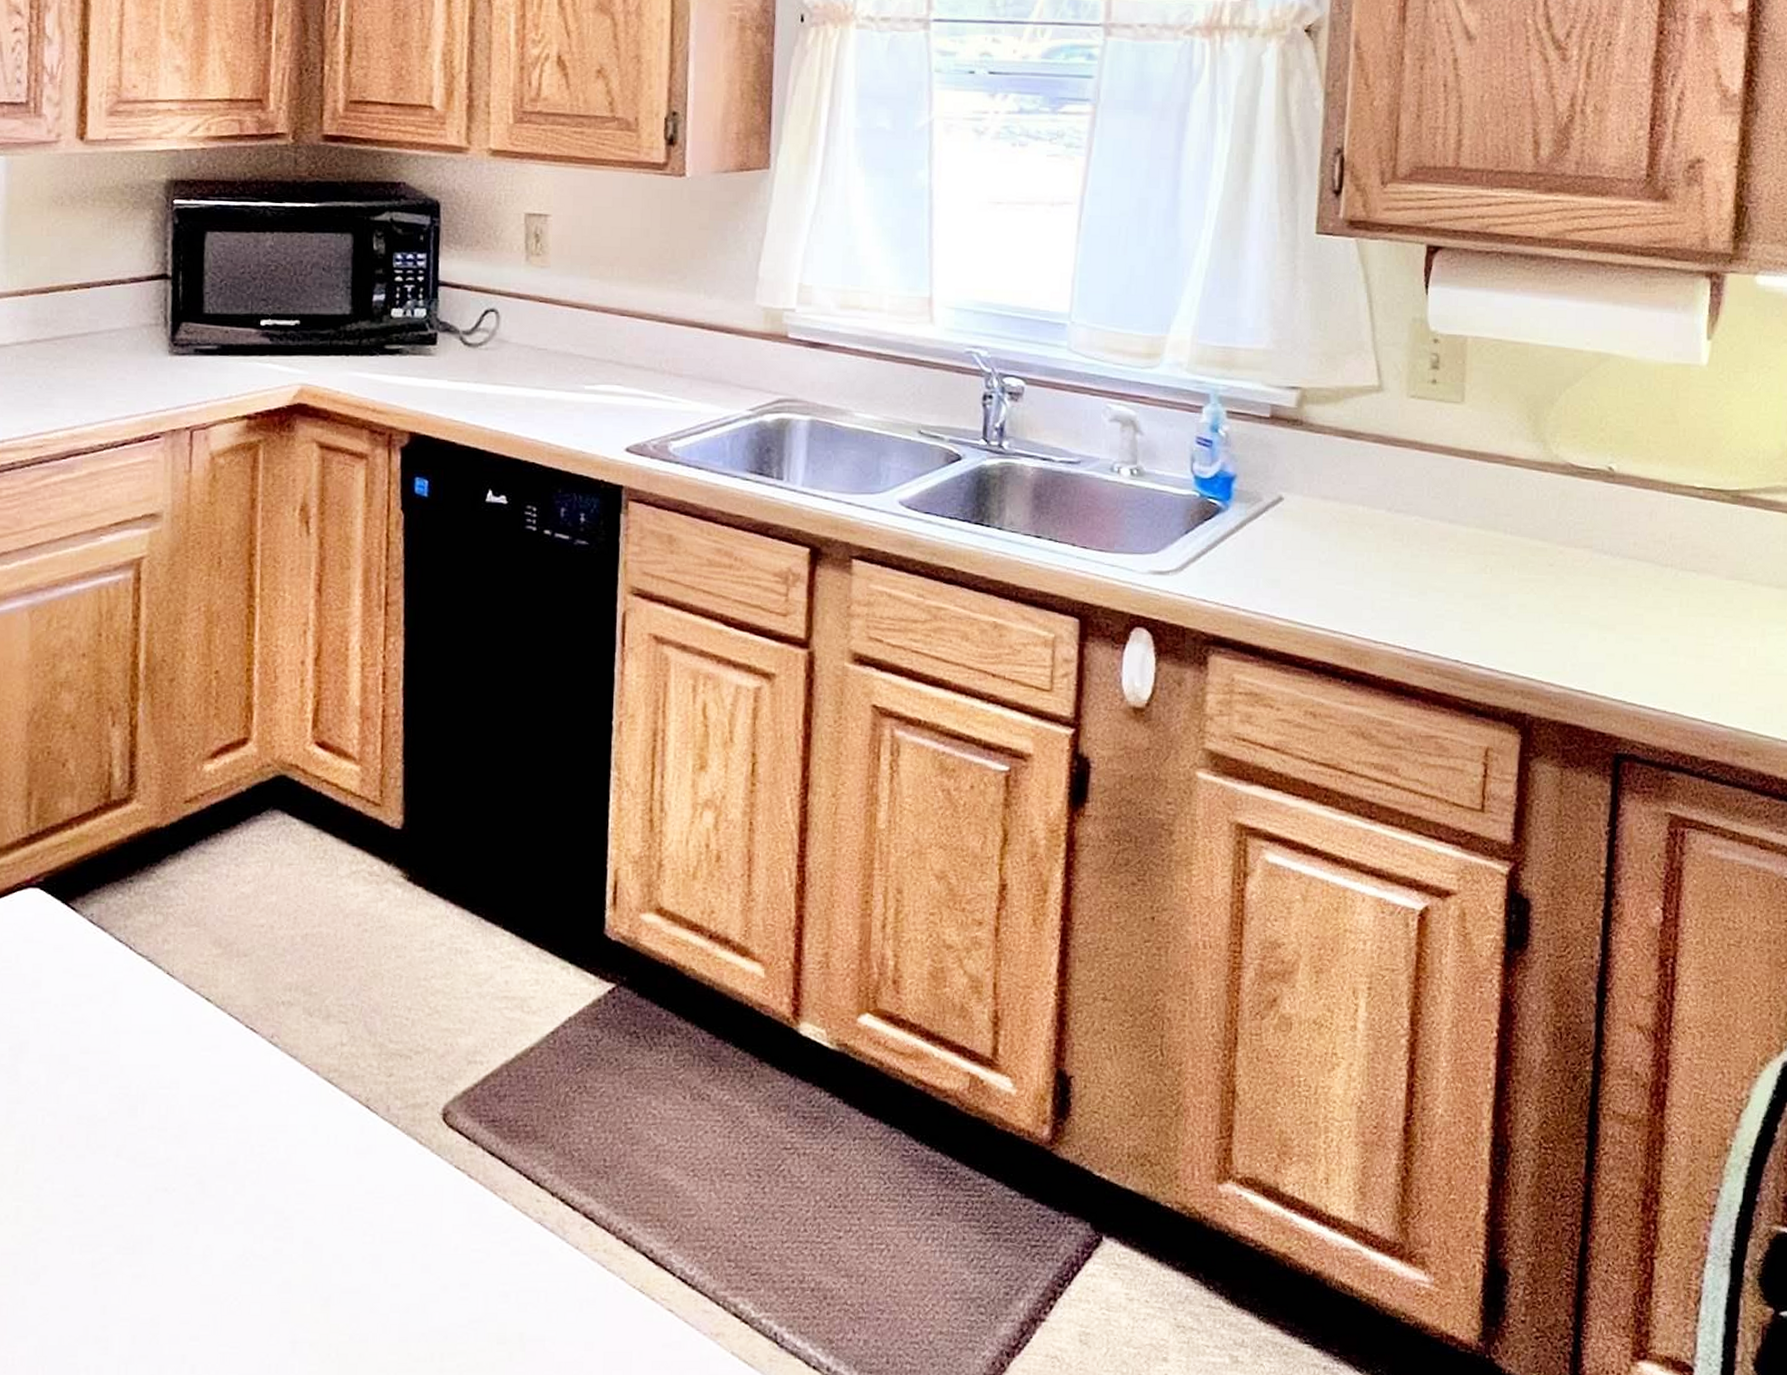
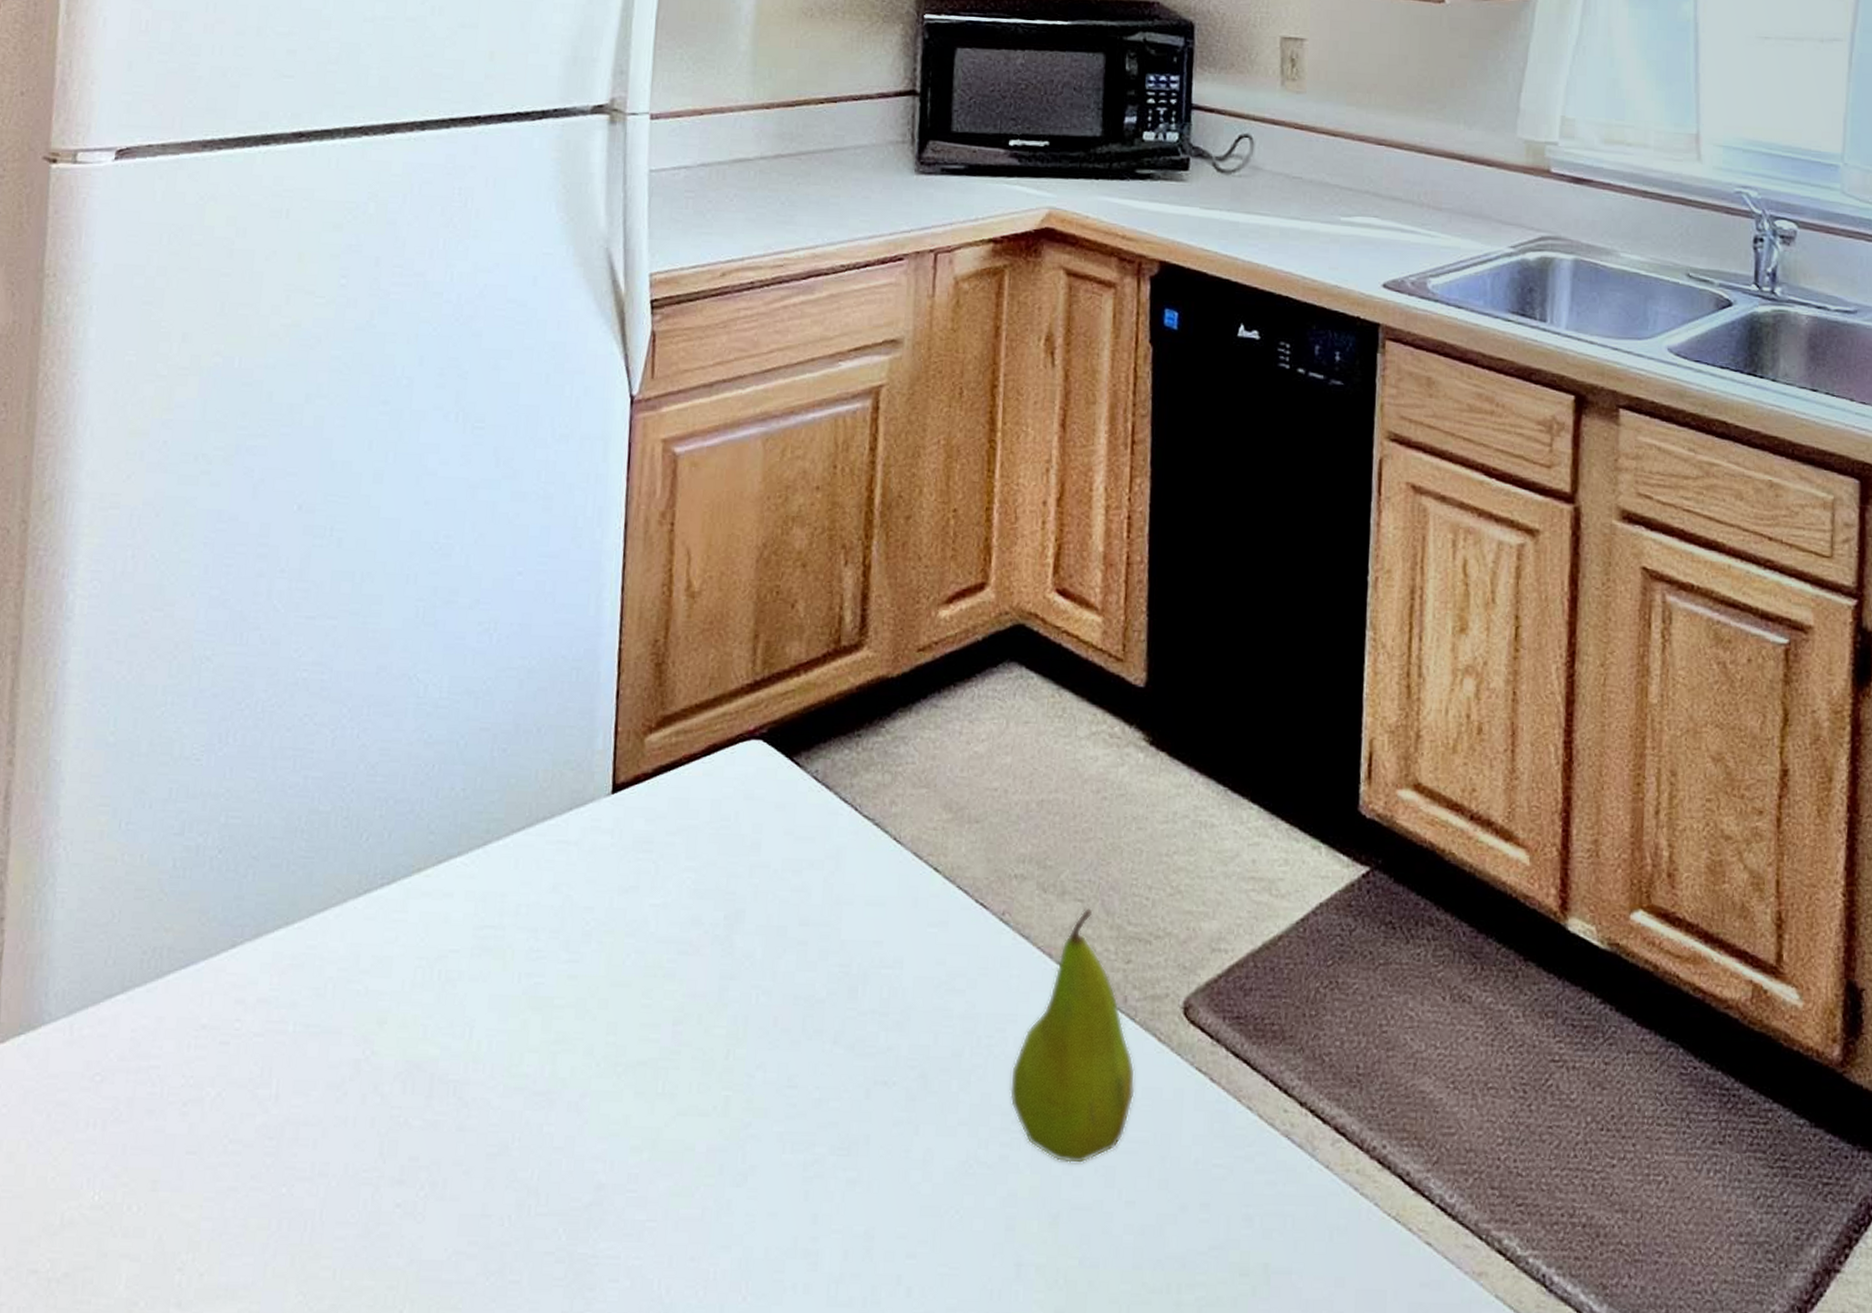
fruit: none [281,1029,399,1254] -> present [1009,908,1136,1165]

